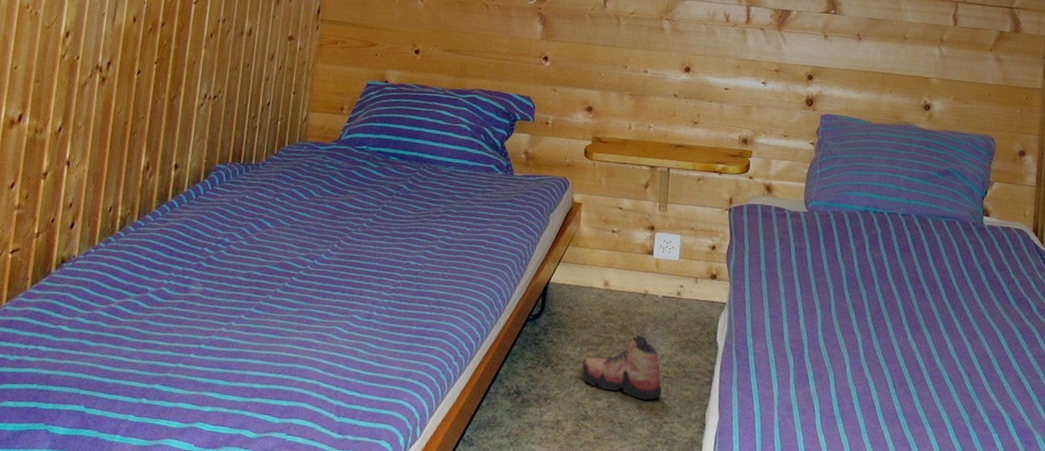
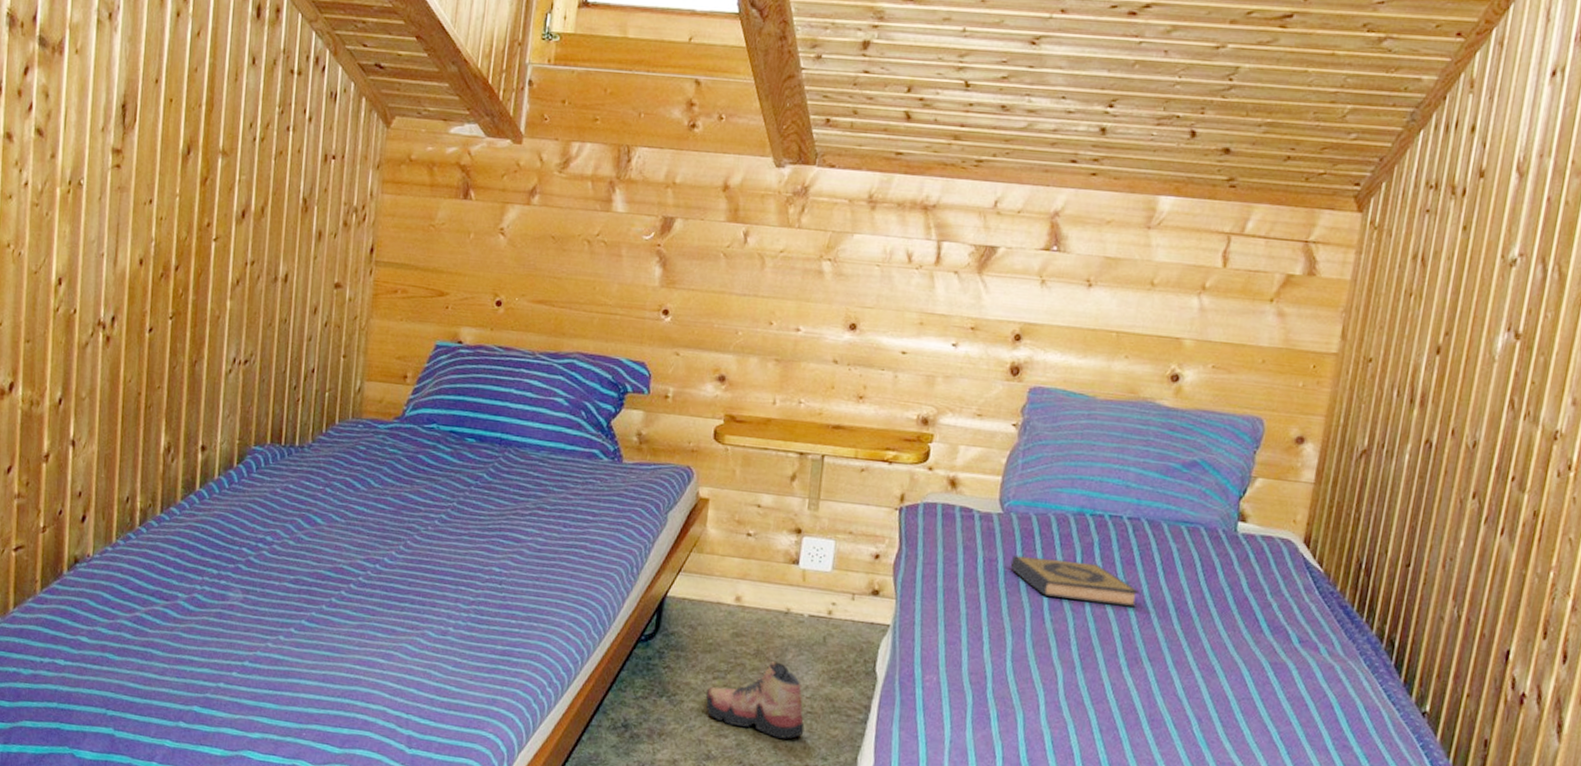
hardback book: none [816,245,915,285] -> present [1010,555,1140,608]

